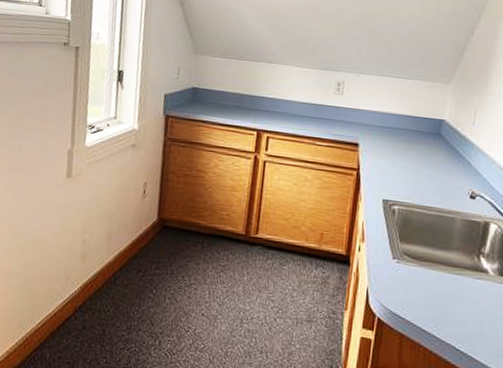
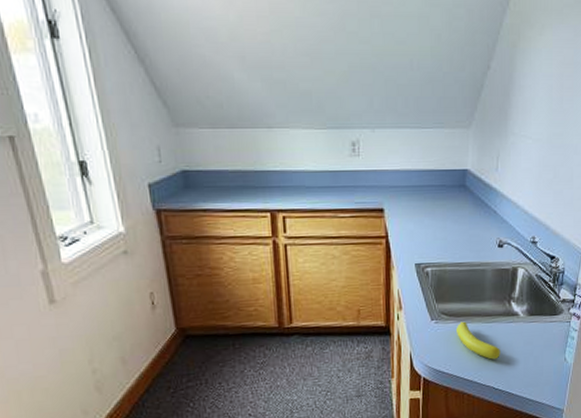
banana: none [417,266,465,316] -> present [455,321,500,360]

